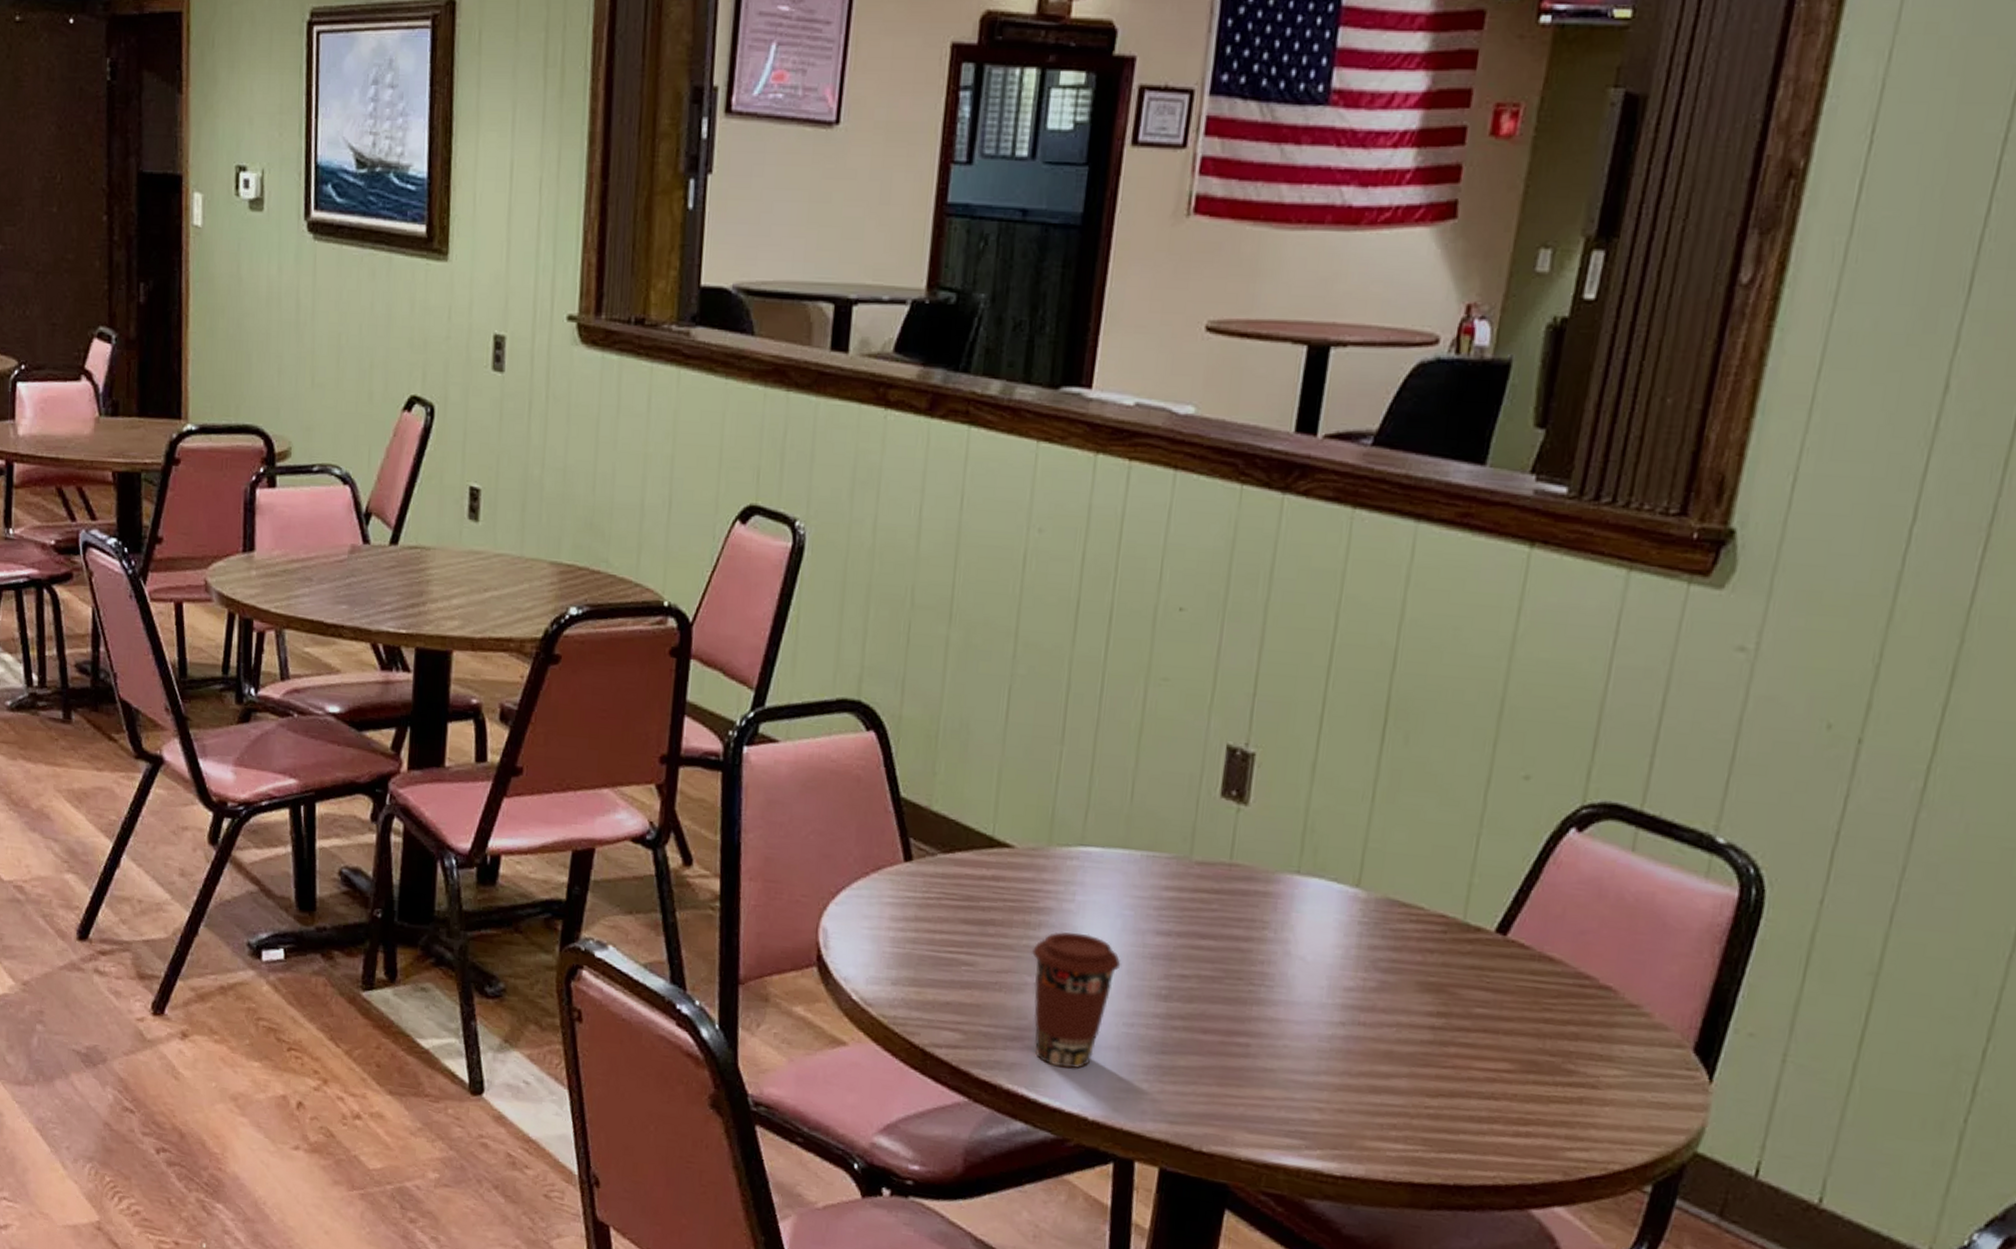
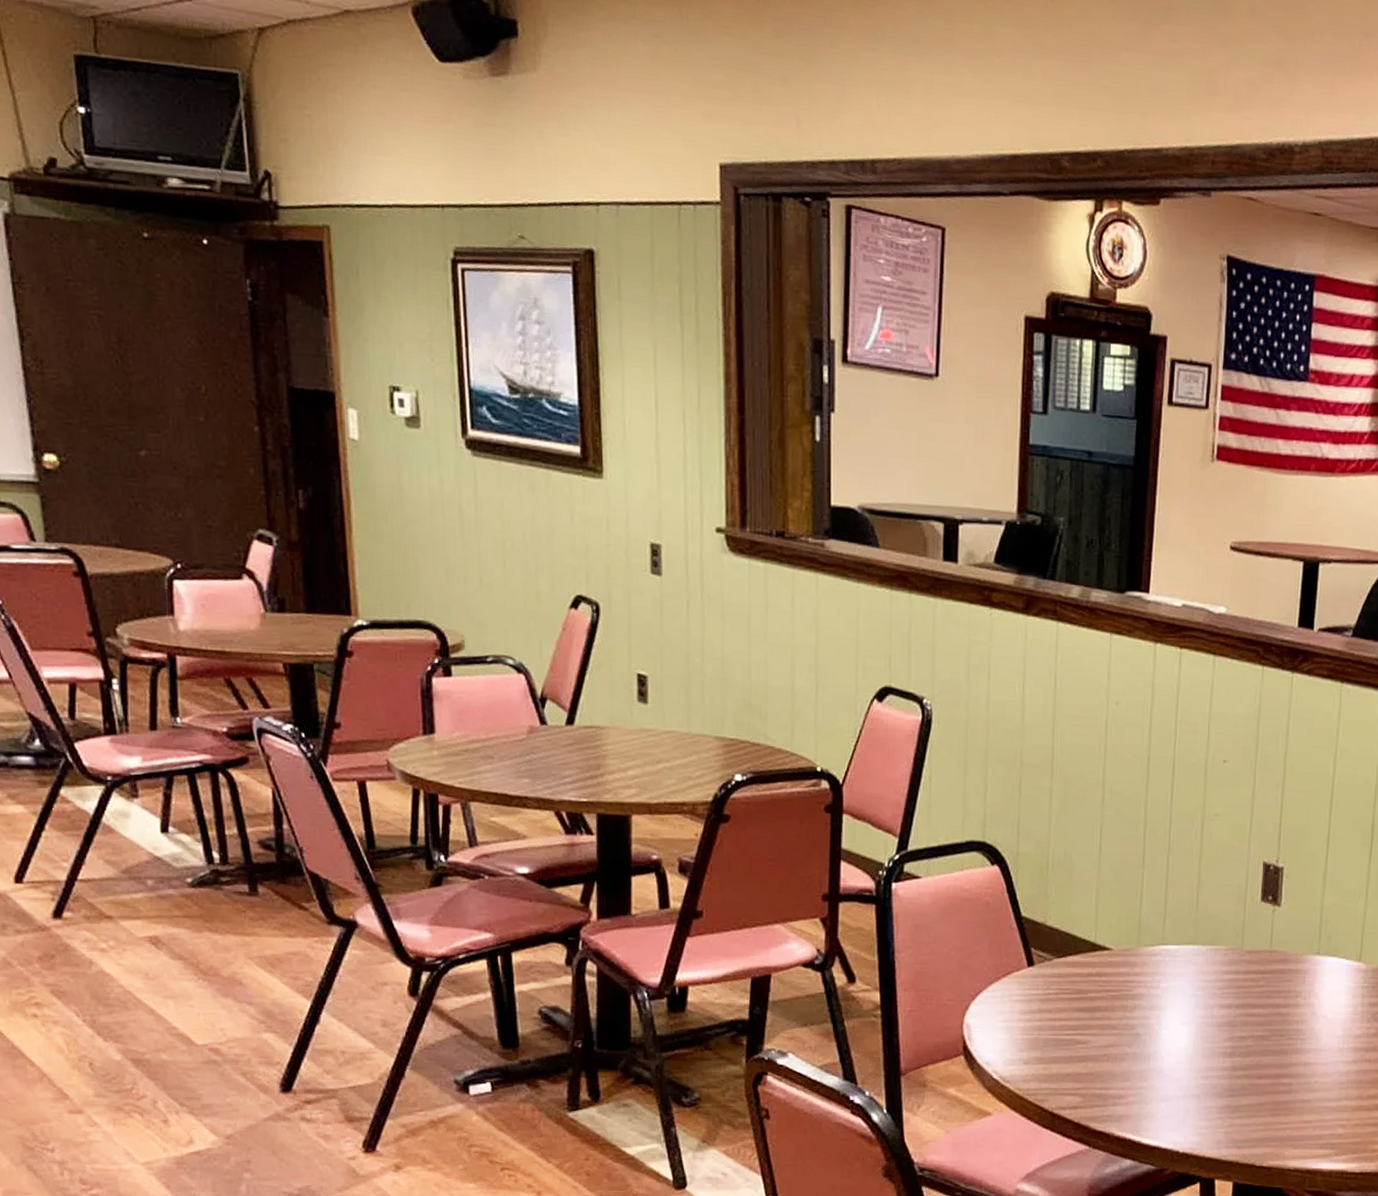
coffee cup: present [1031,932,1121,1069] -> none [1129,1011,1197,1115]

